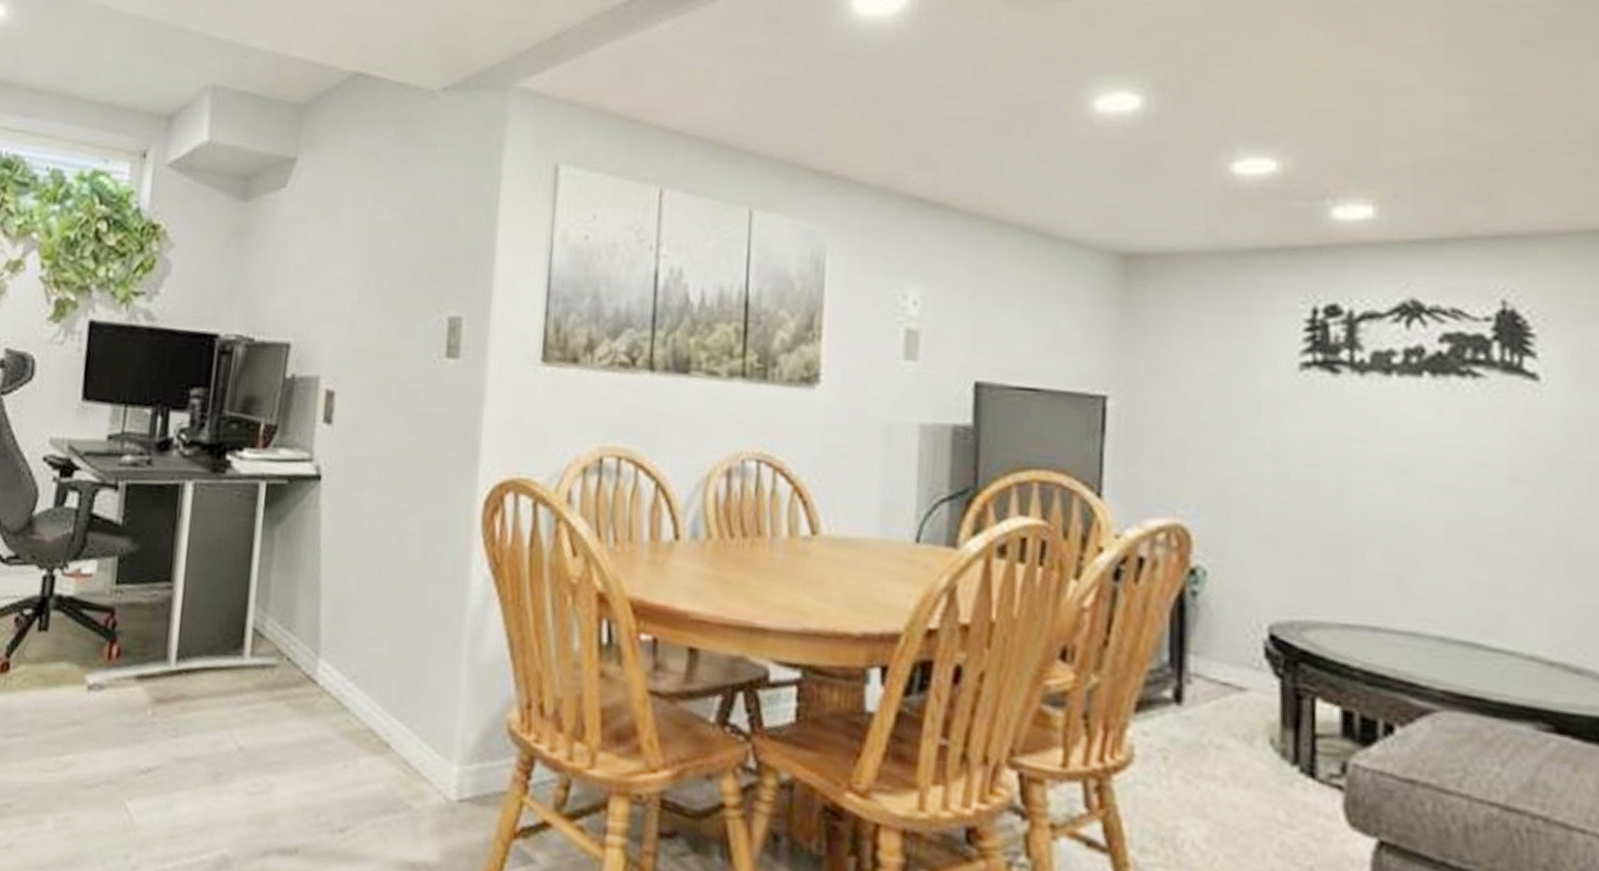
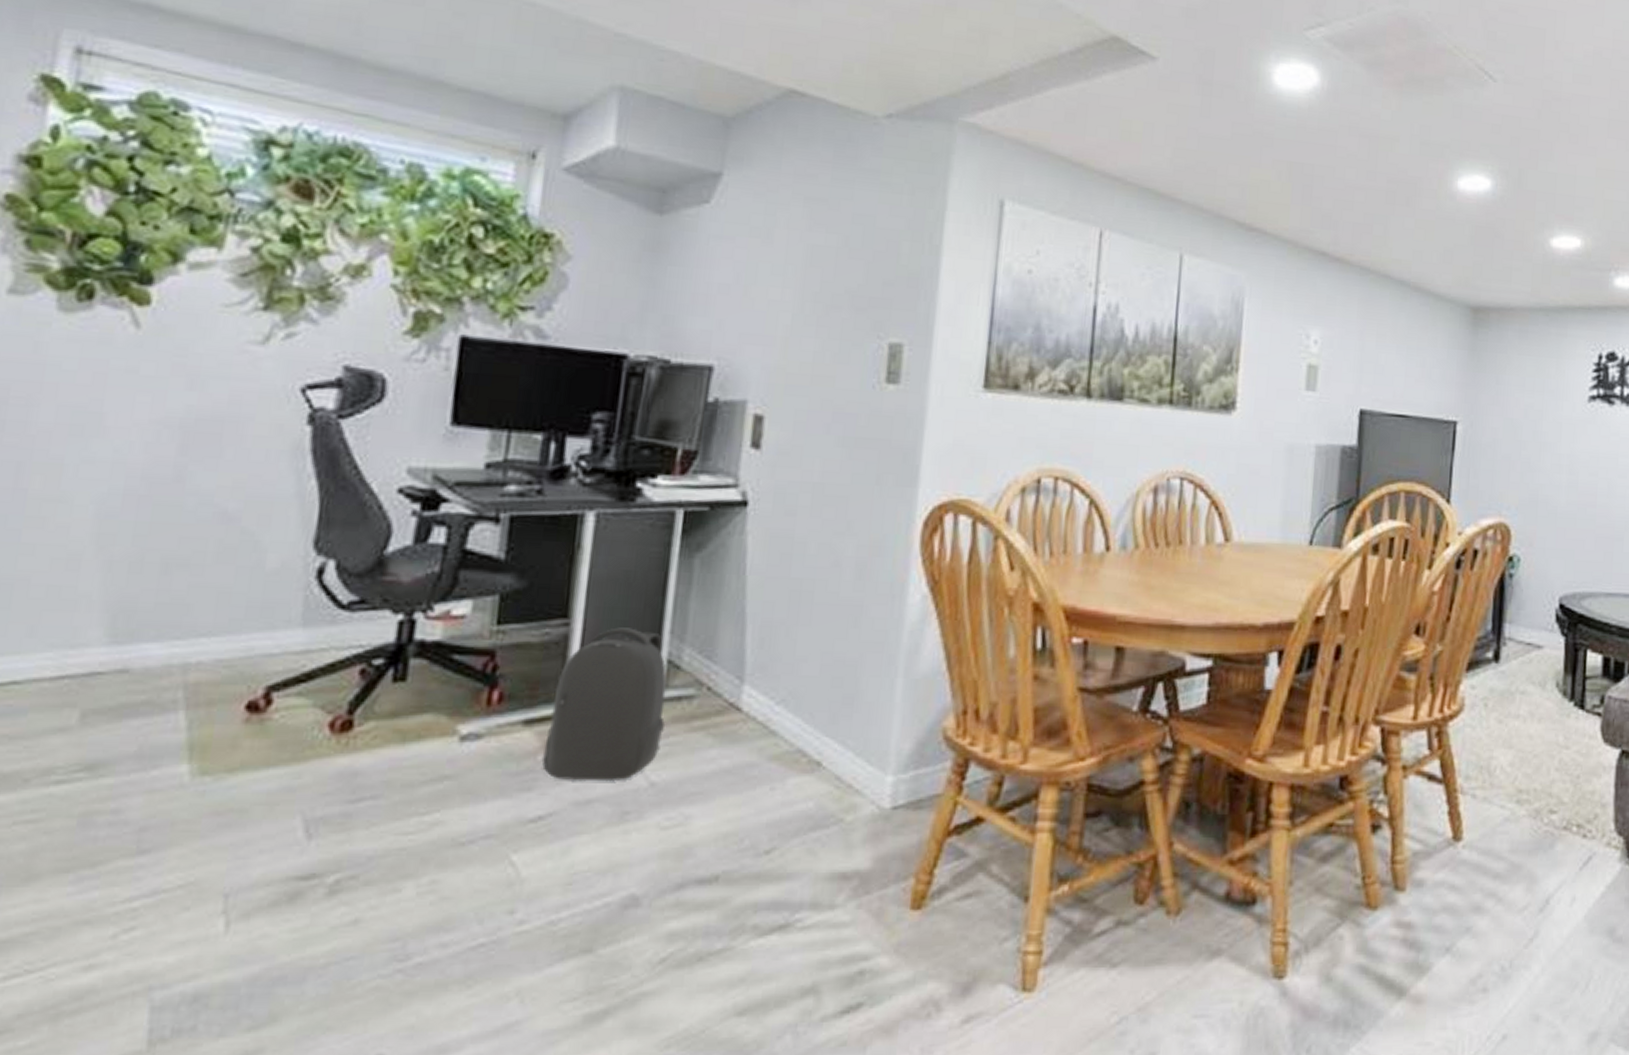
backpack: none [150,593,253,743] -> present [541,627,667,782]

